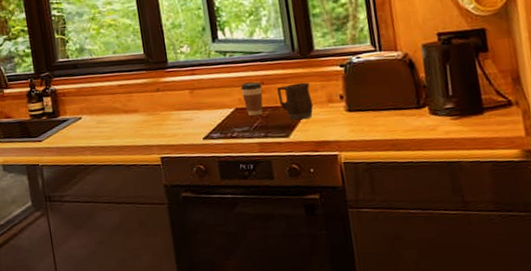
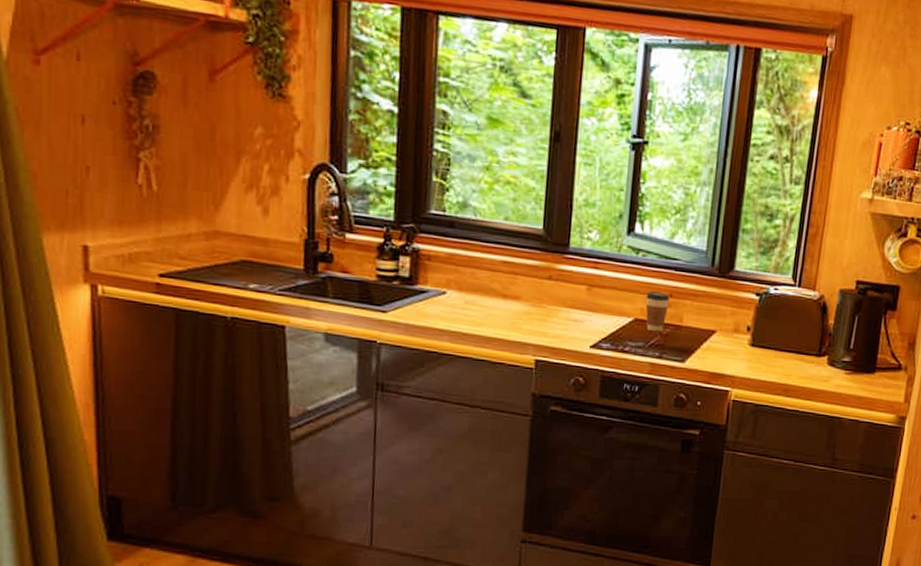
mug: present [277,82,314,120] -> none [683,303,721,345]

